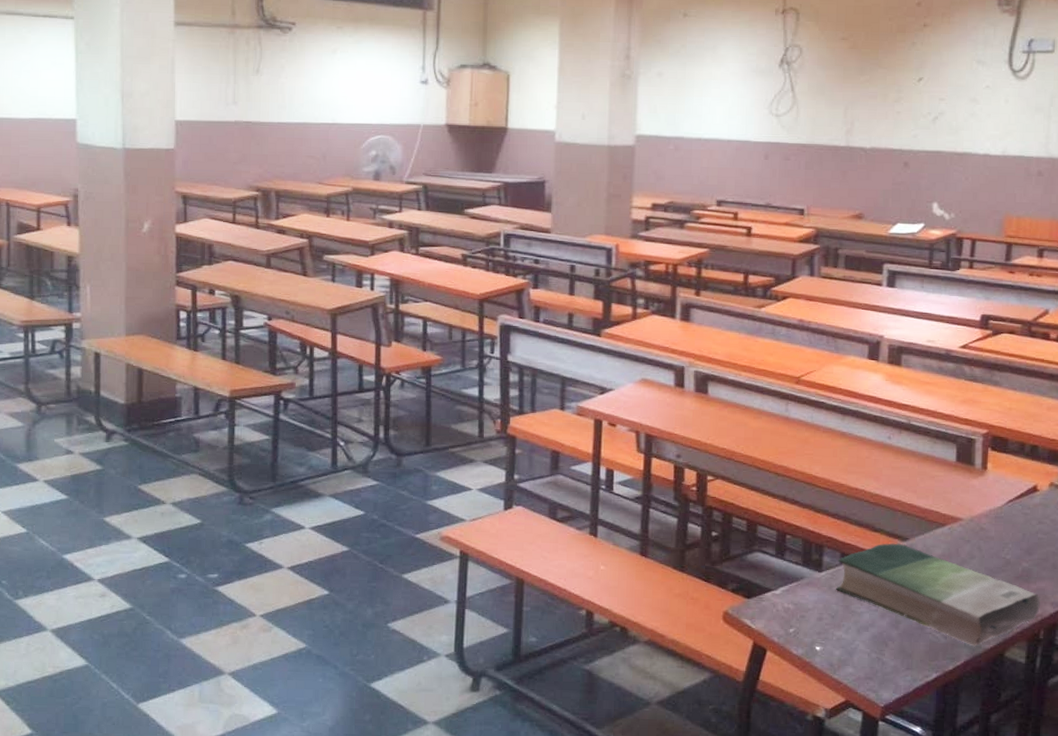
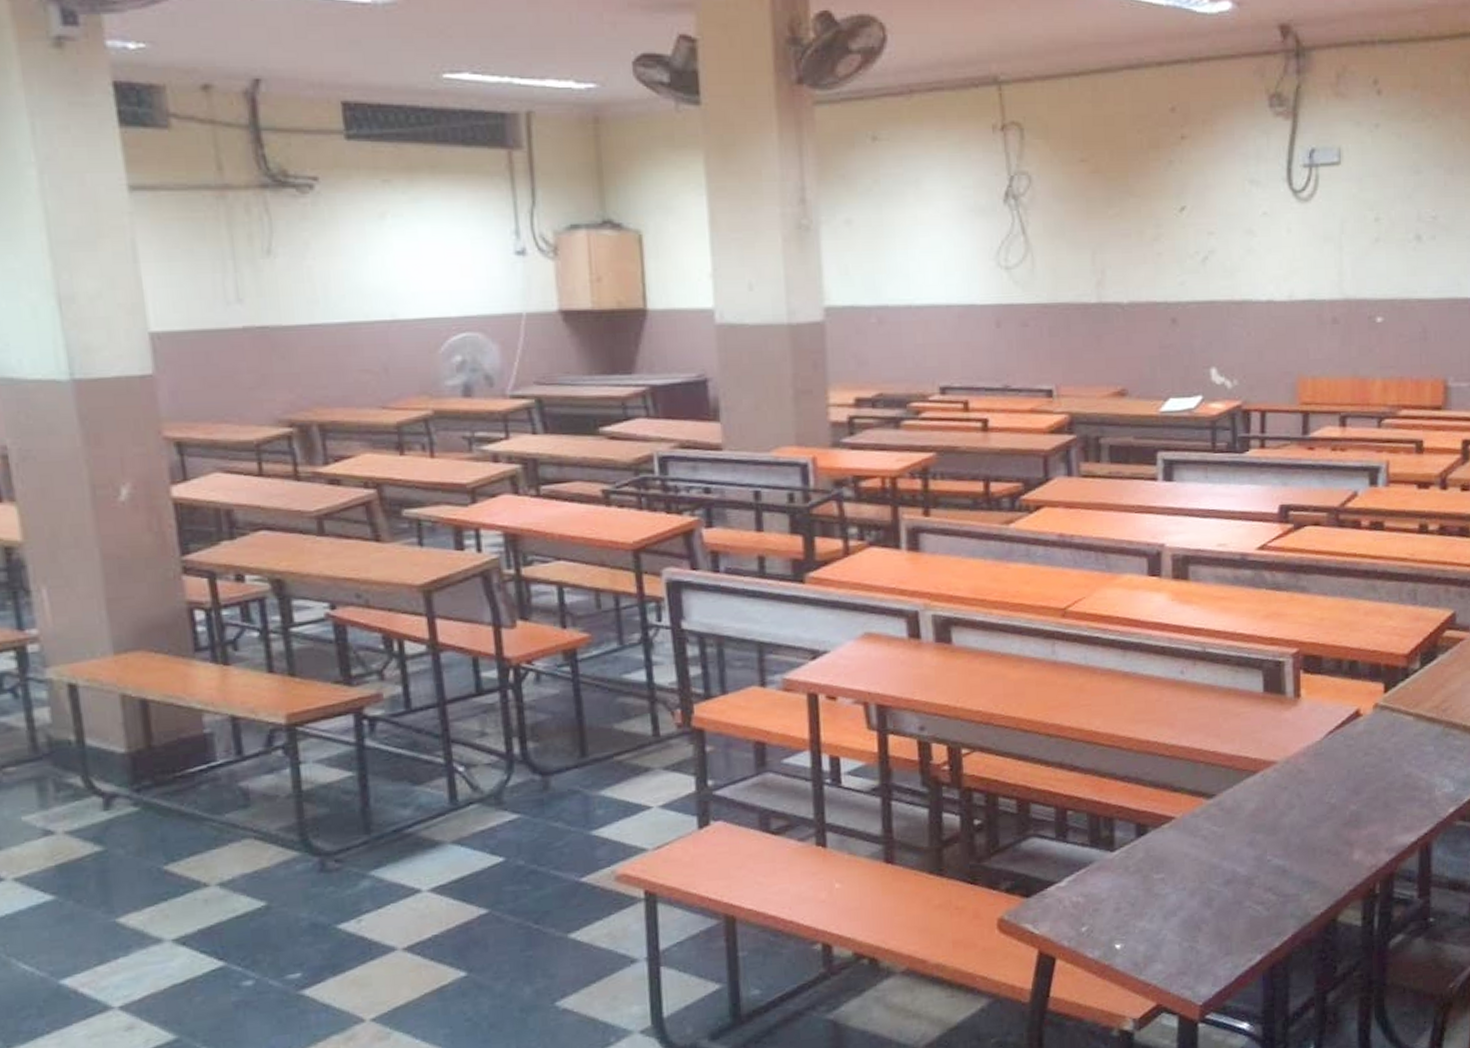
book: present [836,543,1040,647] -> none [1133,802,1374,915]

